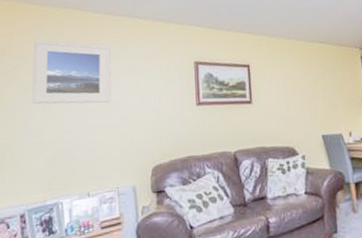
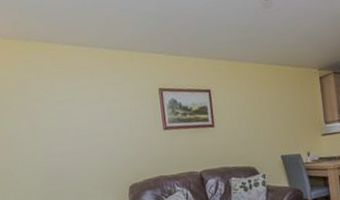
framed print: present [32,40,111,104] -> none [16,73,88,132]

